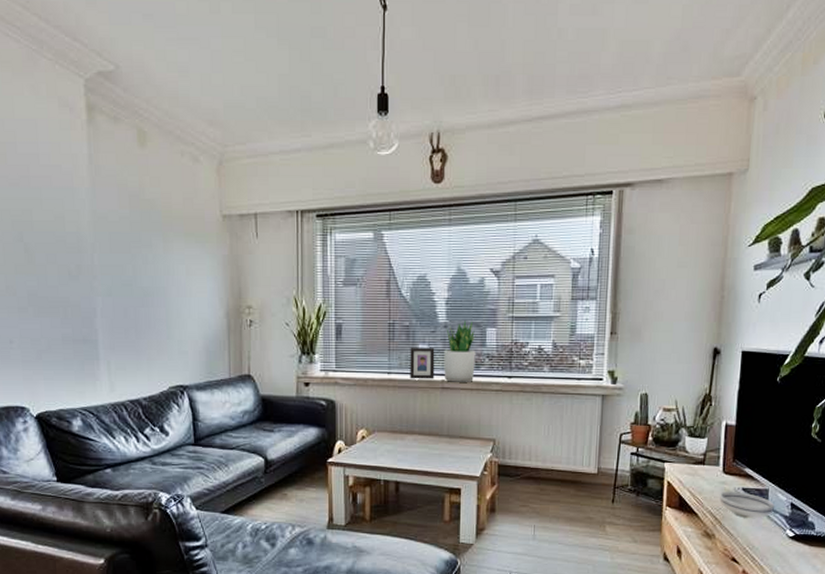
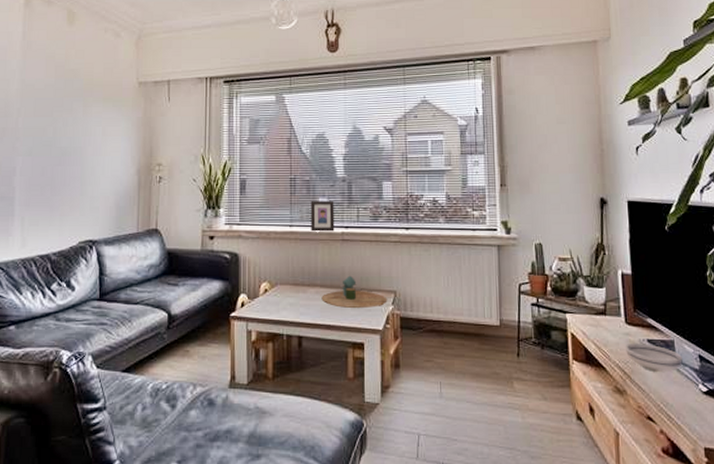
decorative tray: none [419,423,486,456] -> present [321,275,388,309]
planter: present [444,320,476,382] -> none [343,175,374,234]

